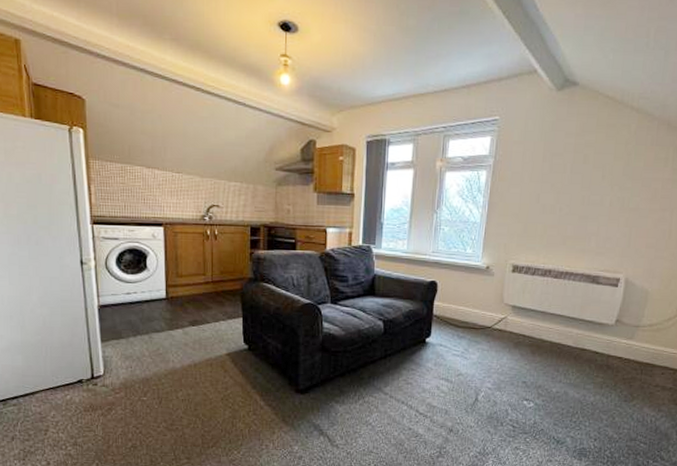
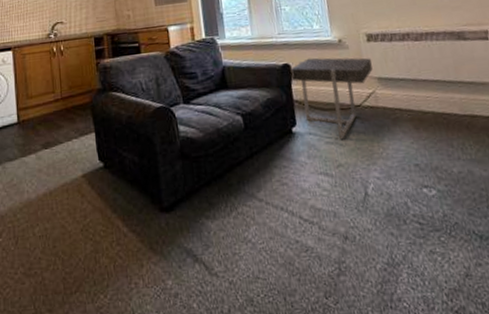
side table: none [436,279,512,354] -> present [290,57,373,140]

